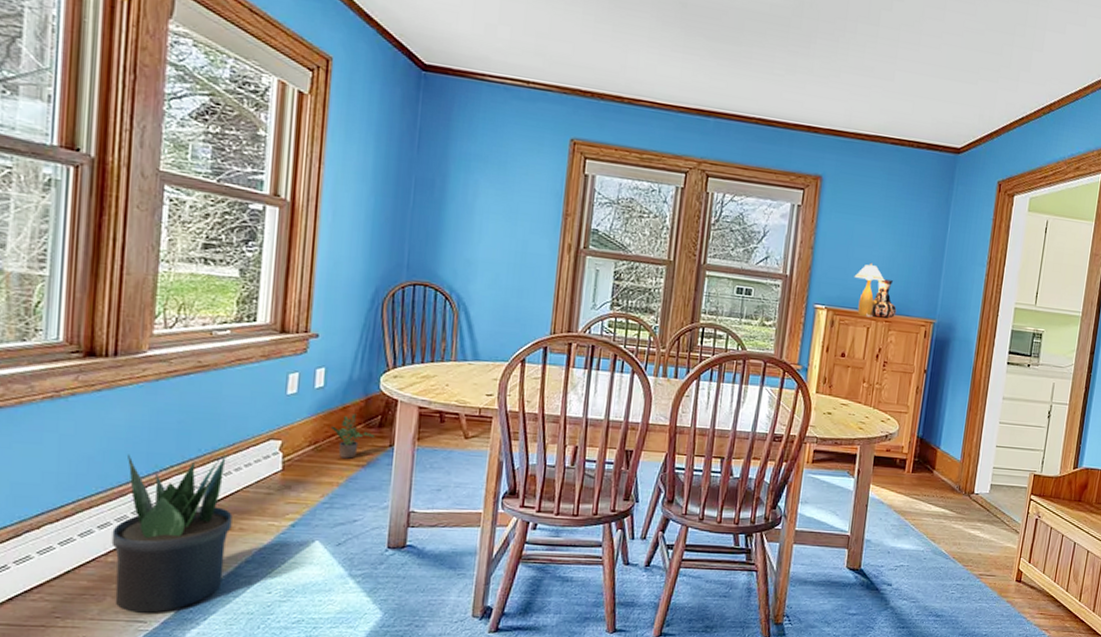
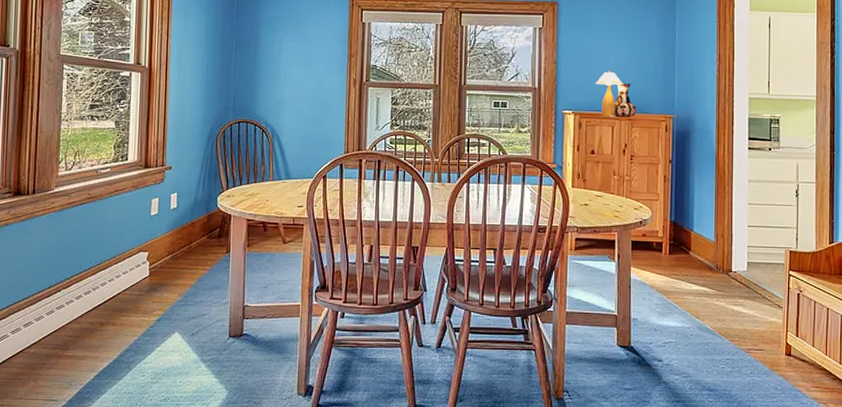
planter: present [111,454,233,613] -> none [33,266,115,393]
potted plant: present [330,413,374,459] -> none [182,228,215,264]

